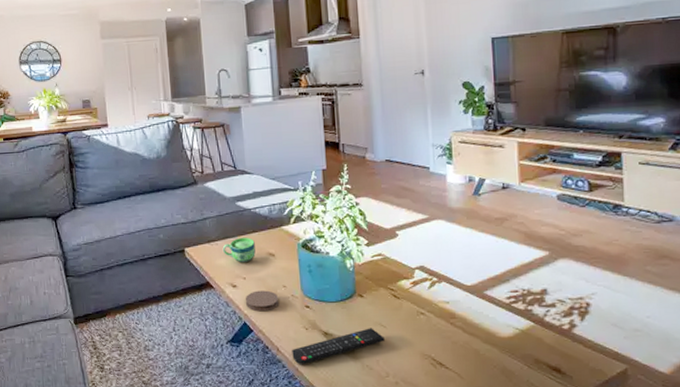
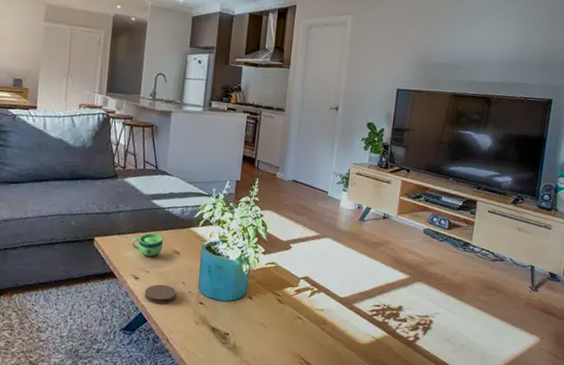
remote control: present [292,328,385,365] -> none [179,327,264,356]

